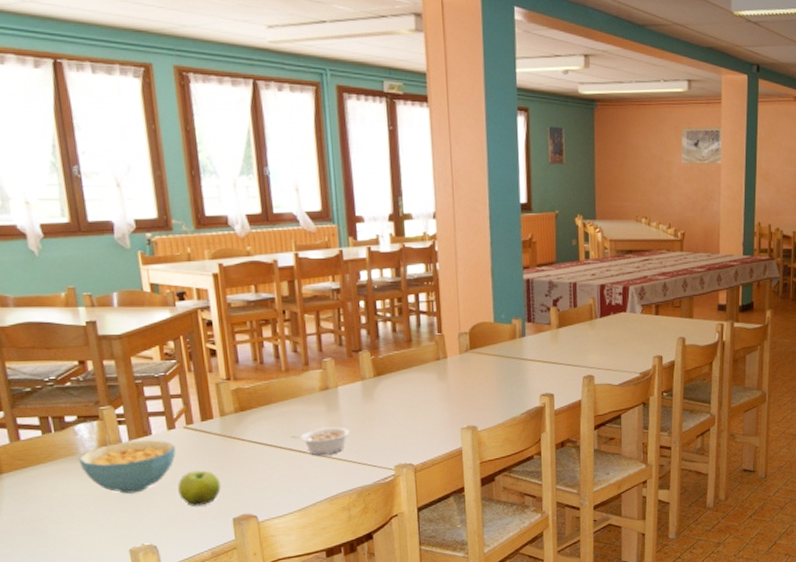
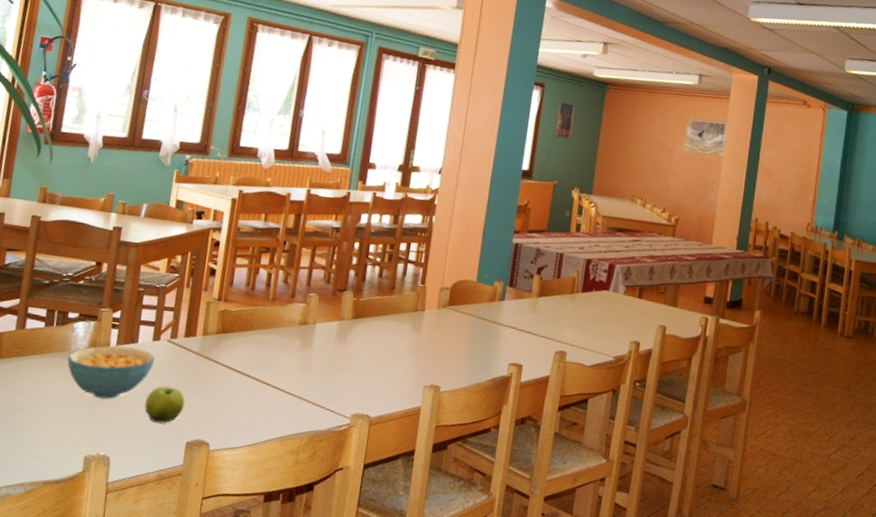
legume: present [290,427,350,456] -> none [260,362,317,392]

